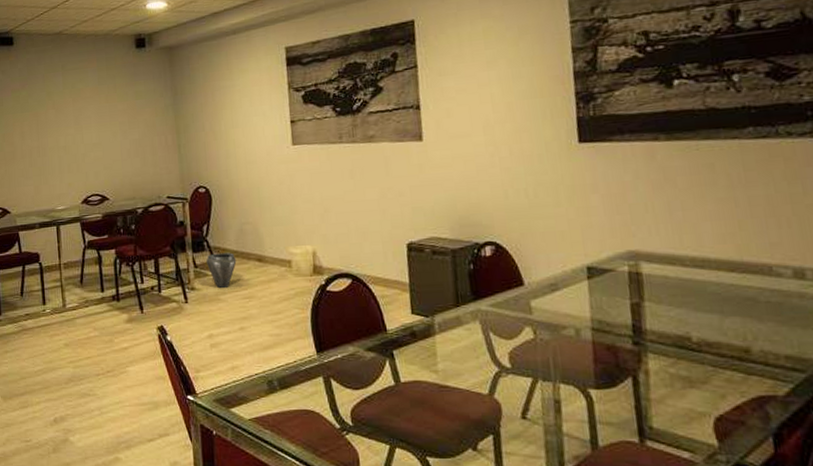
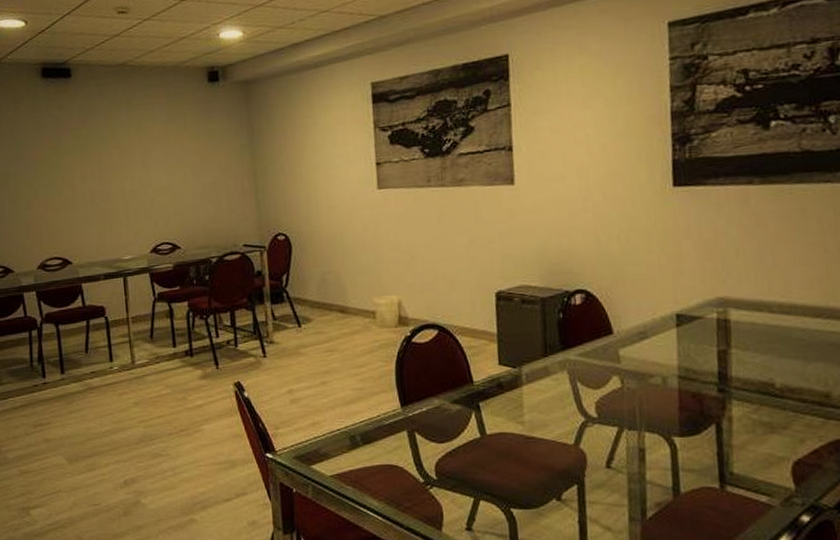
vase: present [206,252,237,289] -> none [286,304,318,342]

